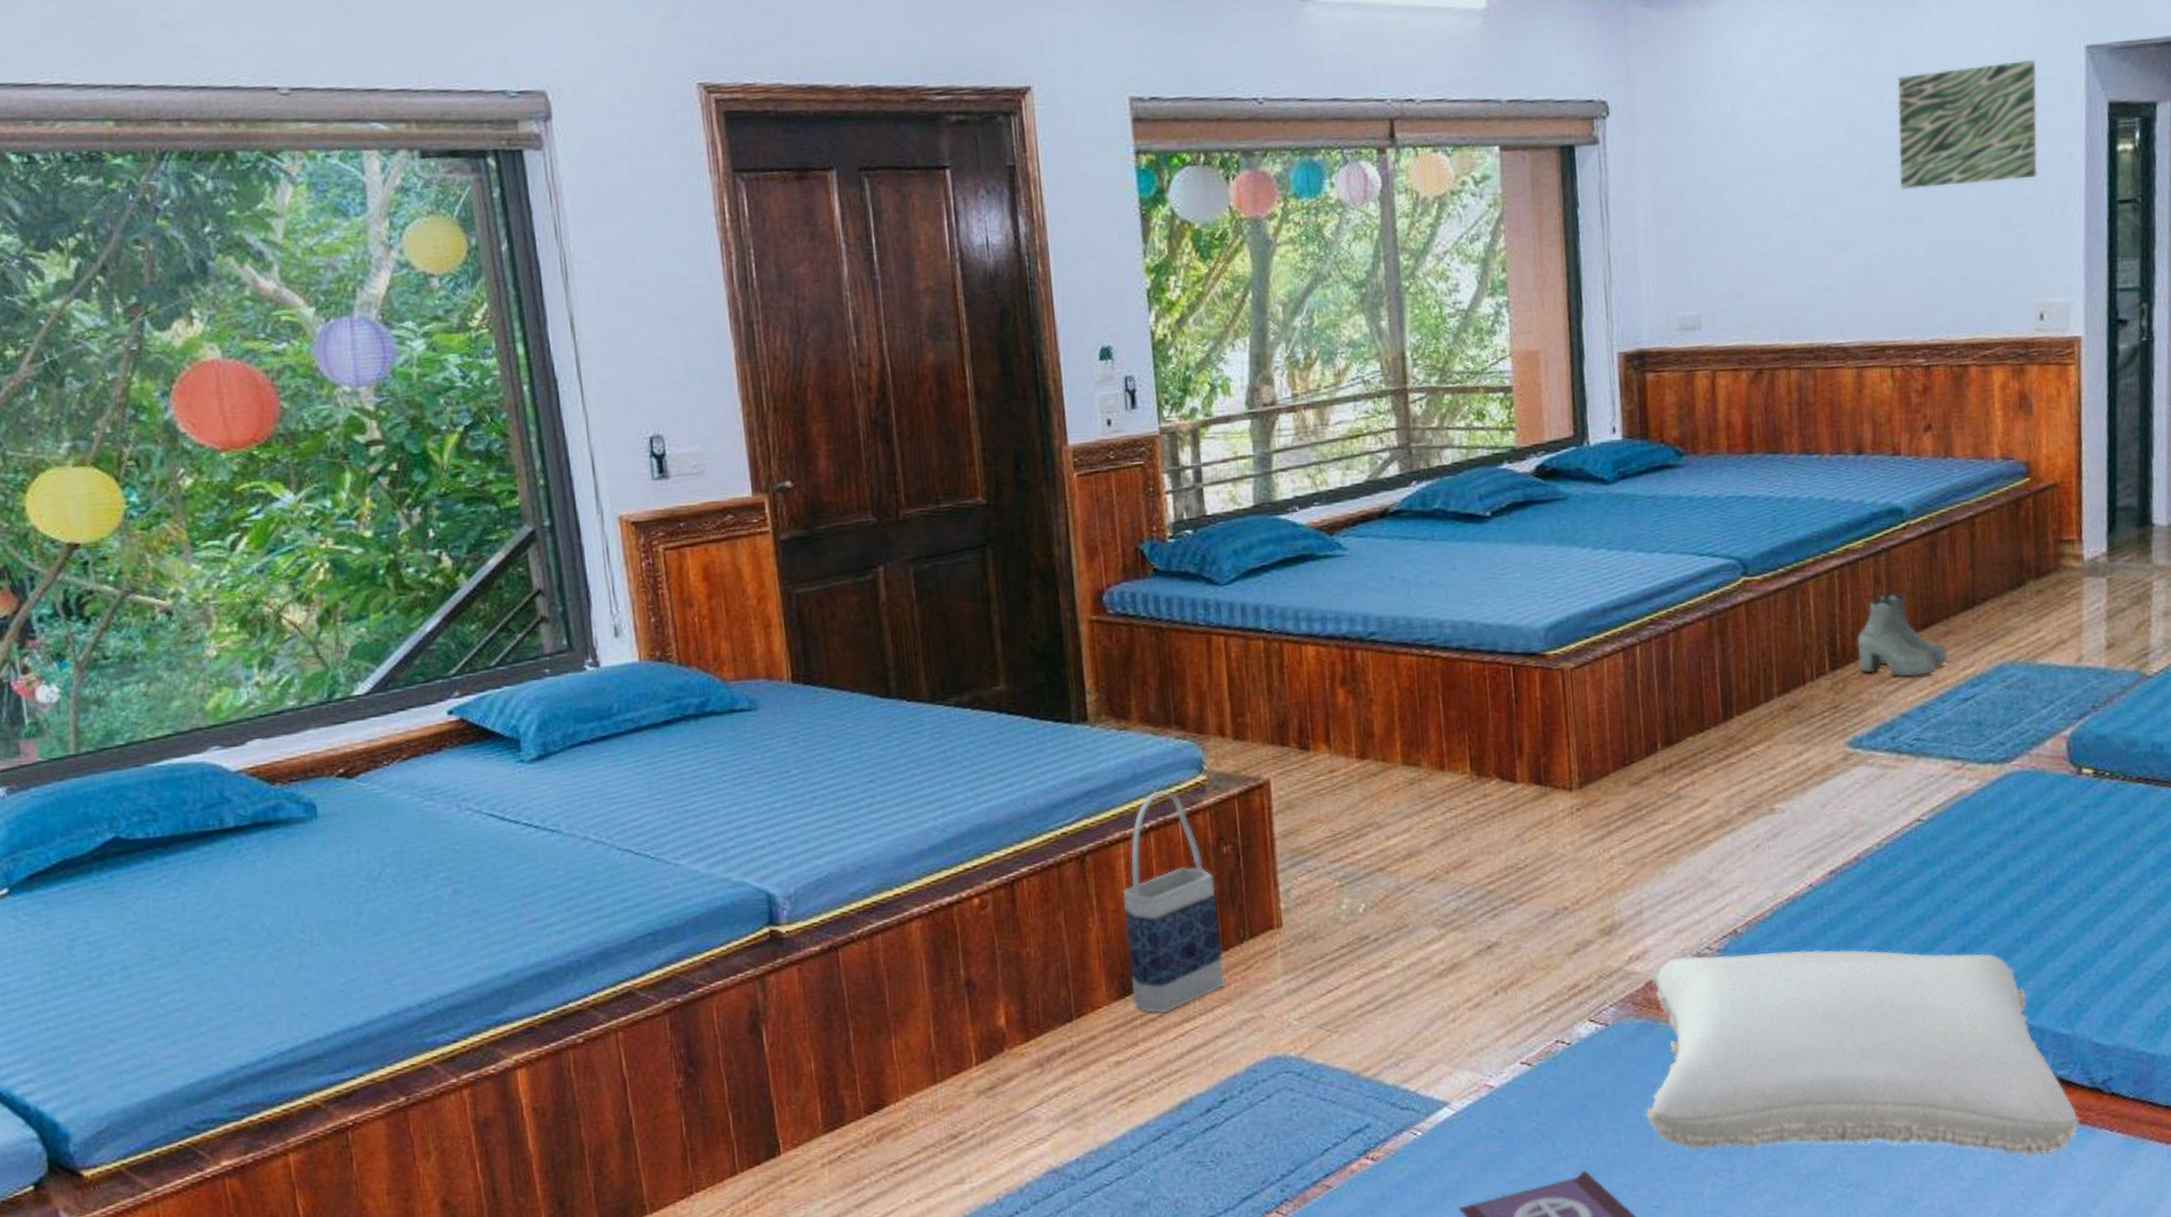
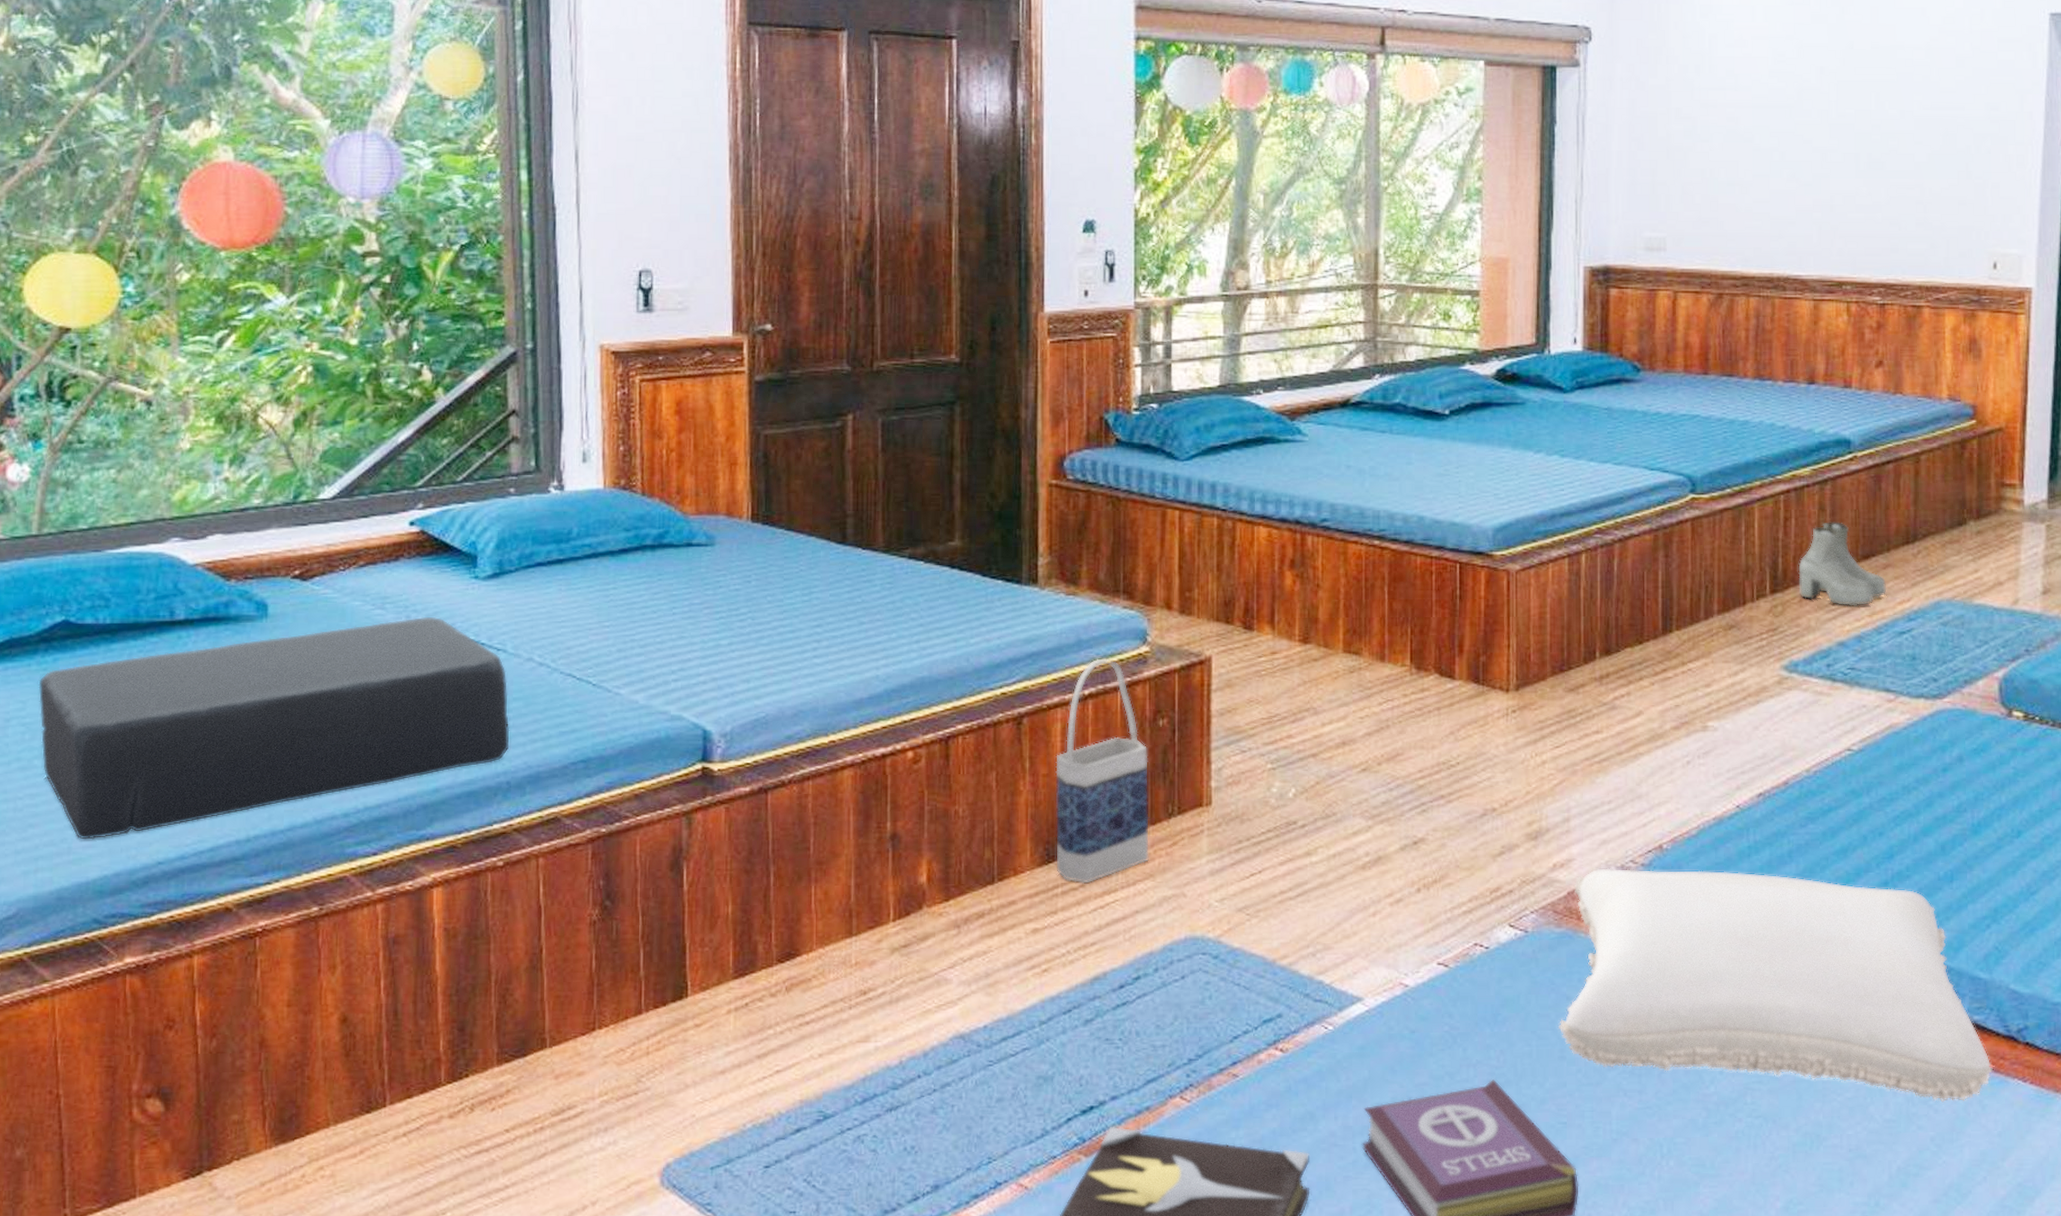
cushion: none [97,804,576,1051] -> present [38,616,510,840]
wall art: present [1897,59,2037,189] -> none [1865,21,2002,134]

